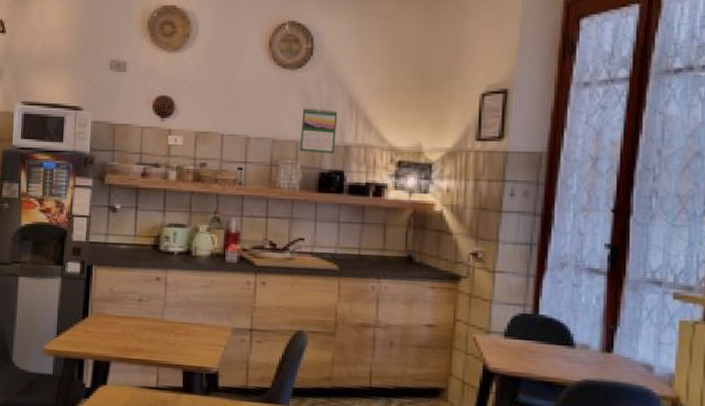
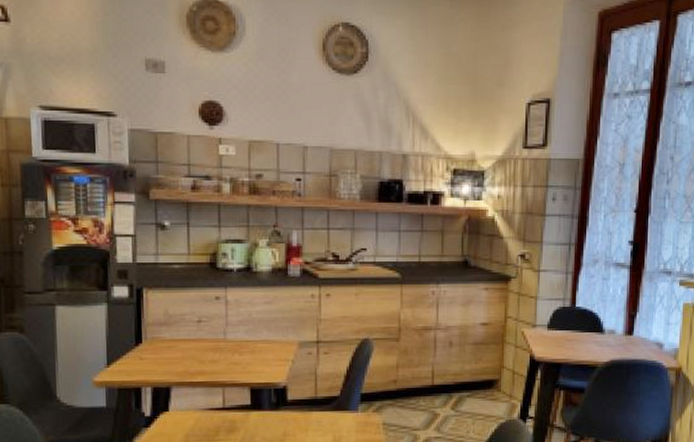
calendar: present [299,107,338,154] -> none [358,115,395,163]

